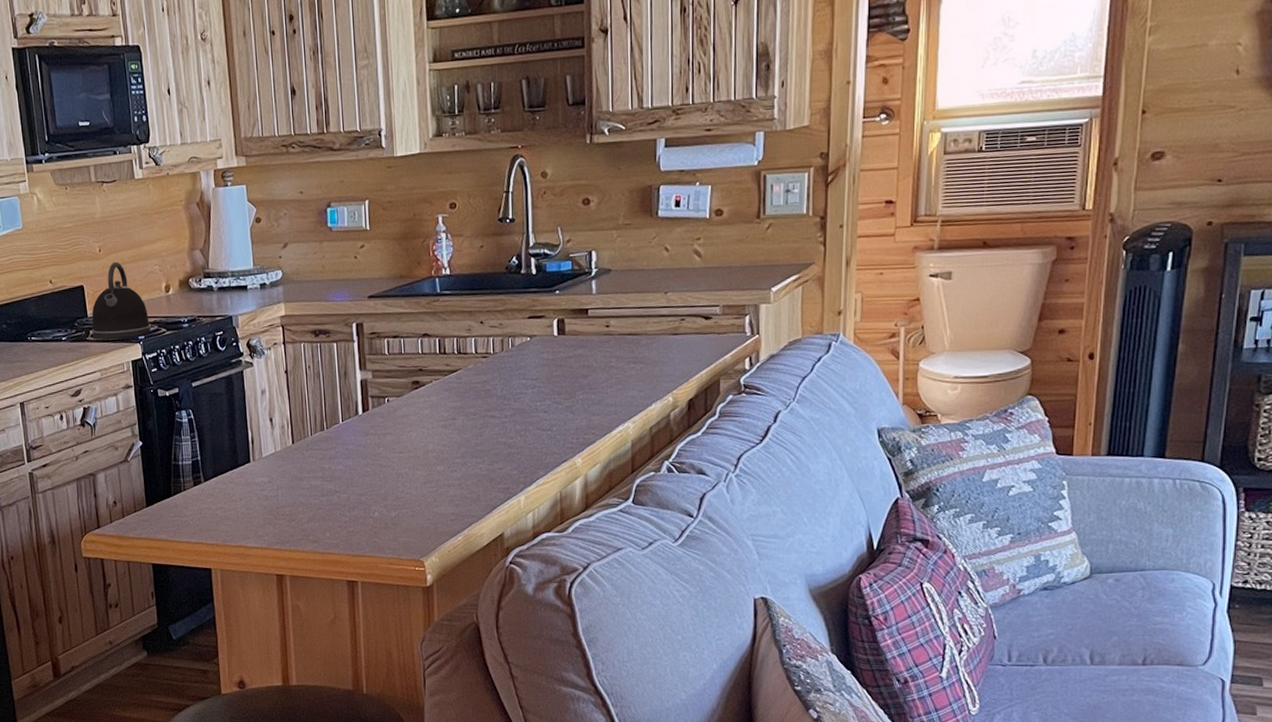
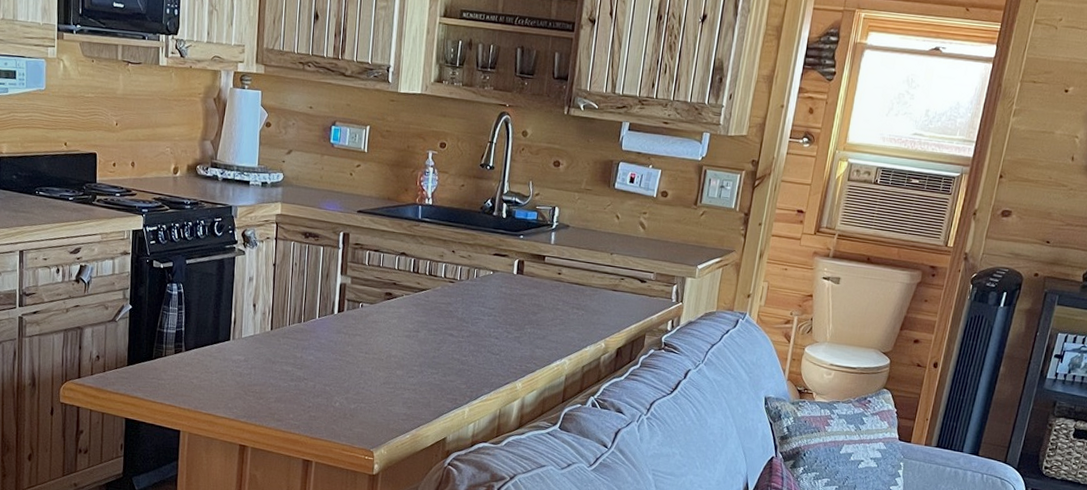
kettle: present [91,261,152,340] -> none [98,137,156,210]

